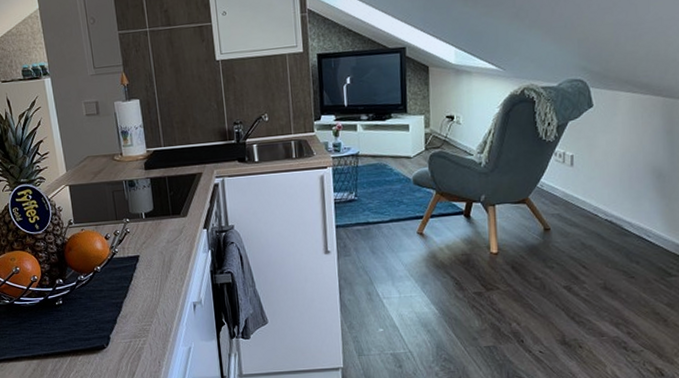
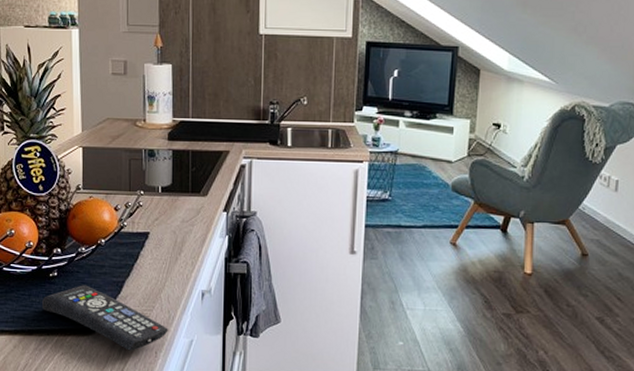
remote control: none [52,309,168,363] -> present [42,285,168,351]

